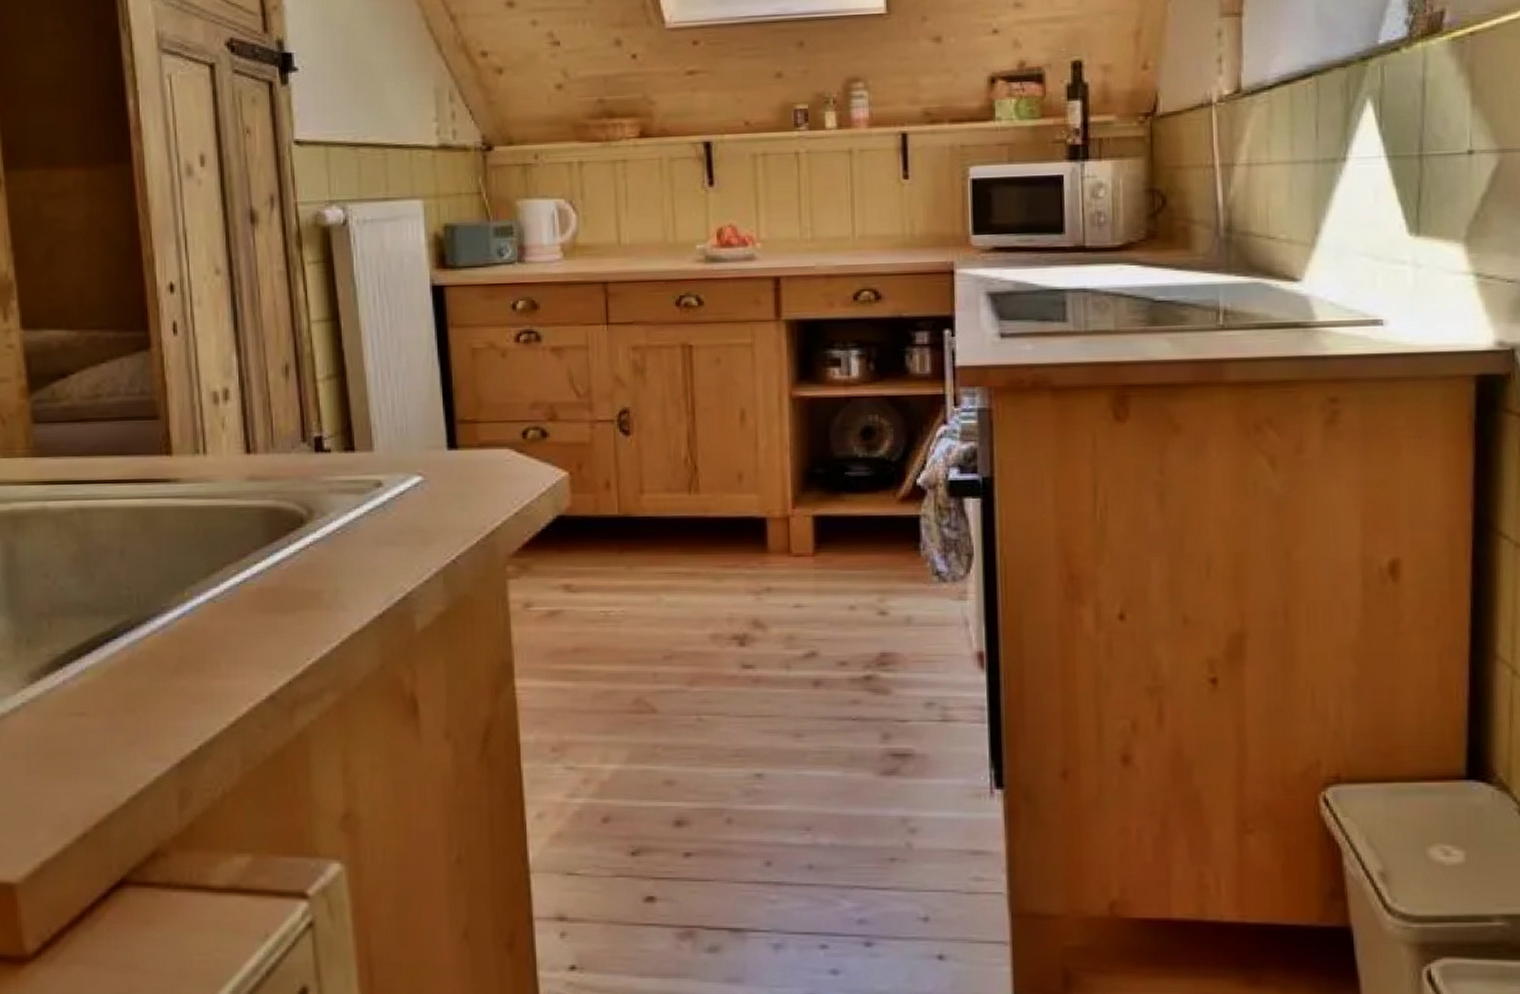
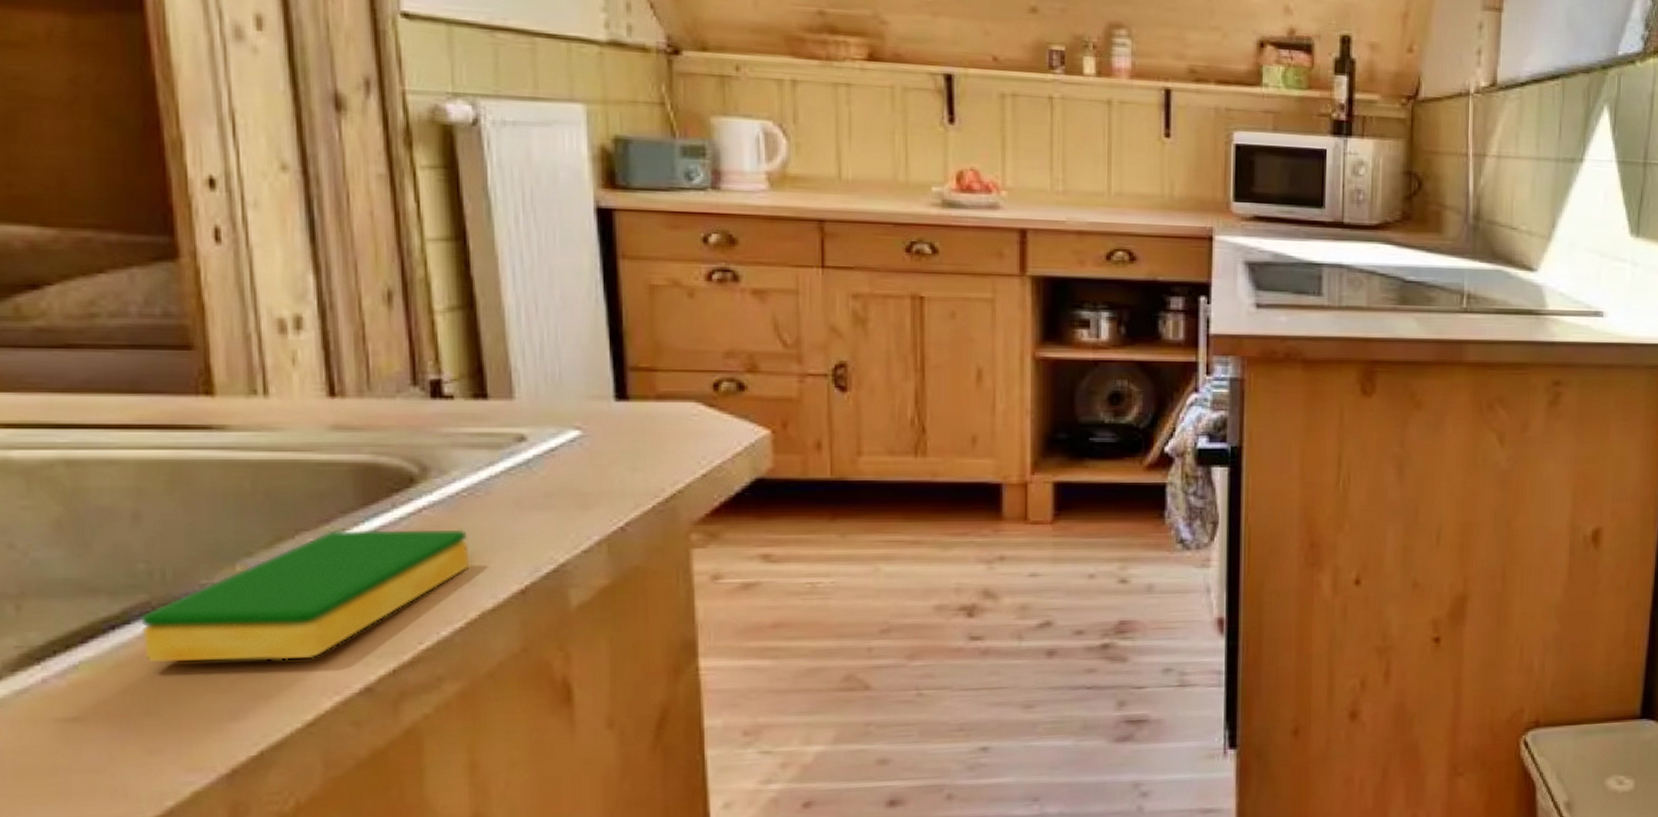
dish sponge: none [124,562,343,671] -> present [140,529,470,662]

